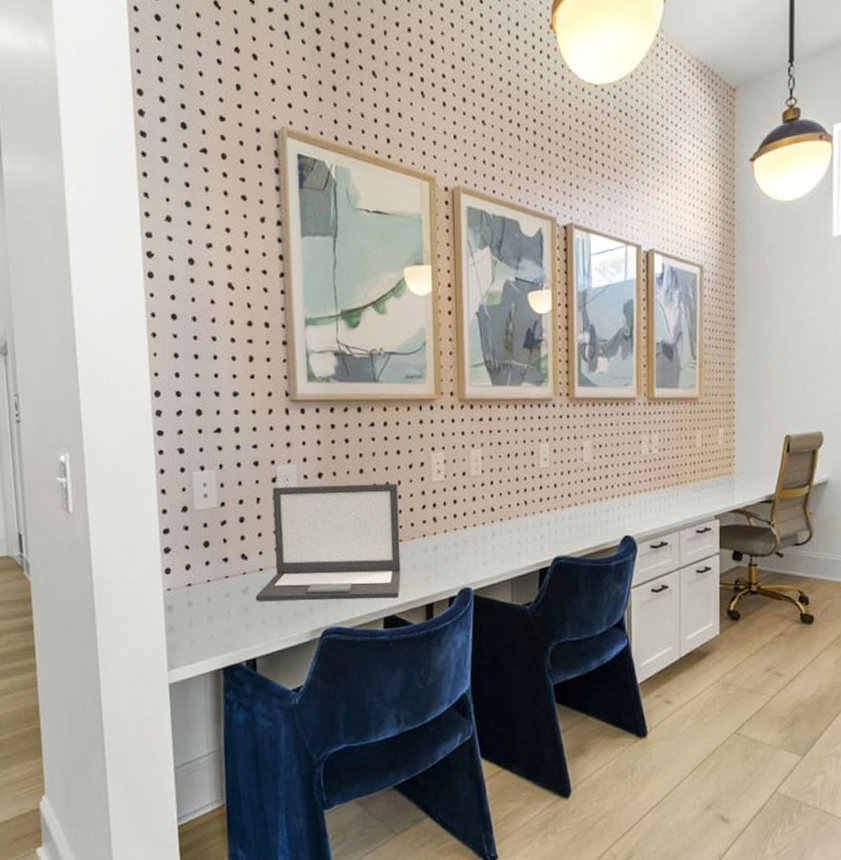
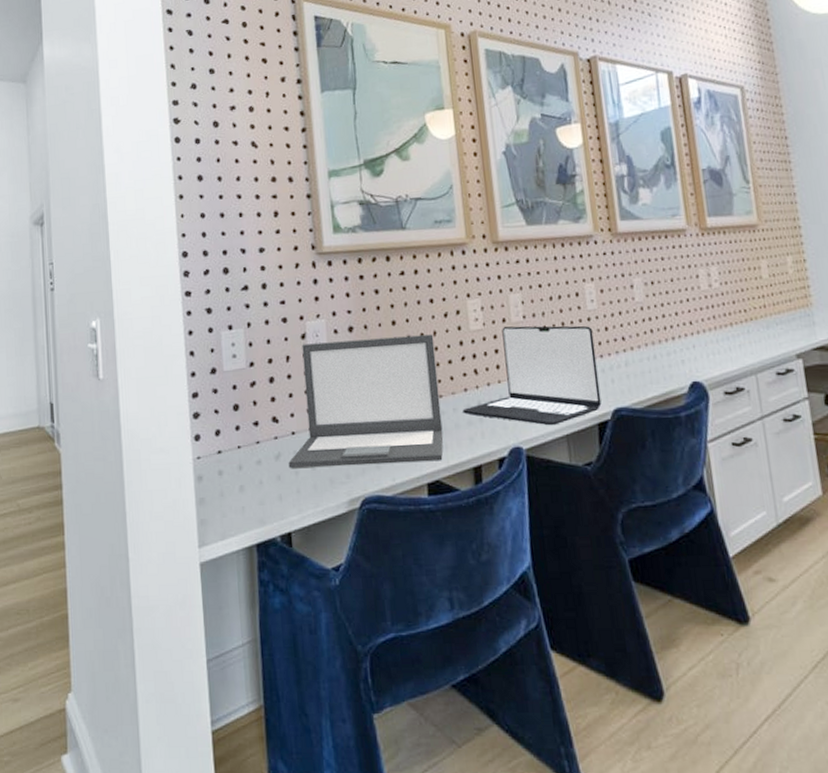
laptop: none [420,479,544,570] -> present [462,325,602,426]

